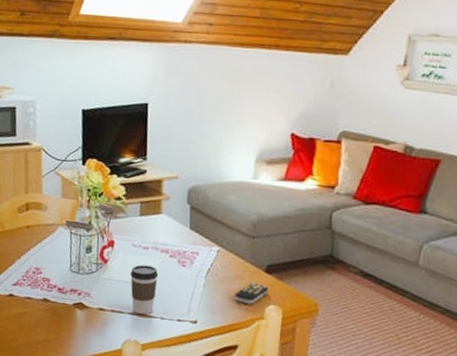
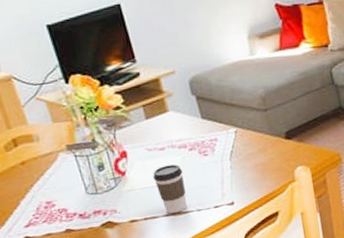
remote control: present [235,283,269,304] -> none [263,150,294,173]

